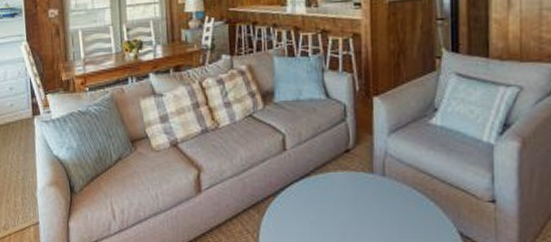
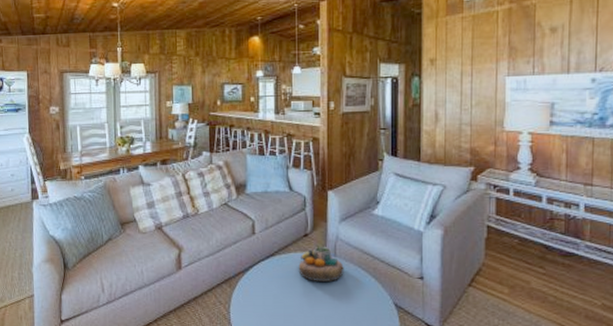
decorative bowl: none [339,163,395,206] -> present [298,246,344,282]

